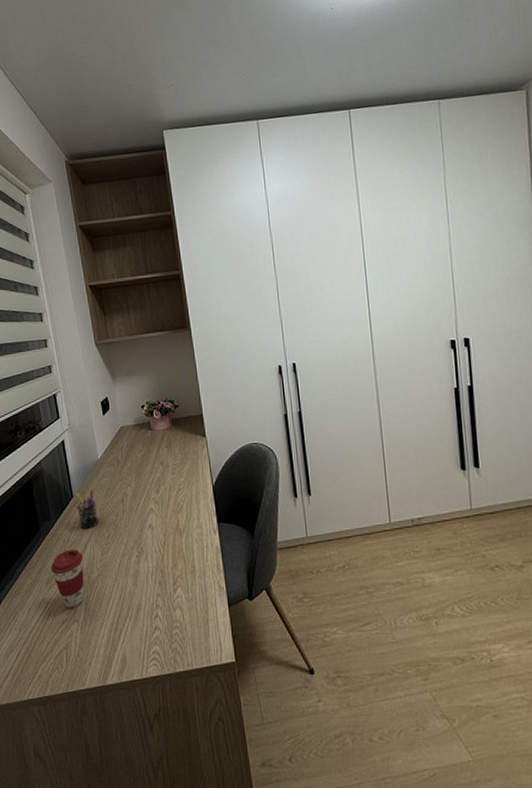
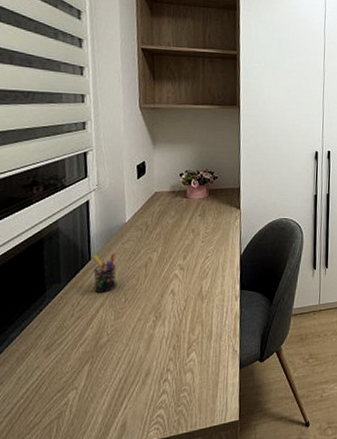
coffee cup: present [51,549,84,609] -> none [53,314,93,376]

